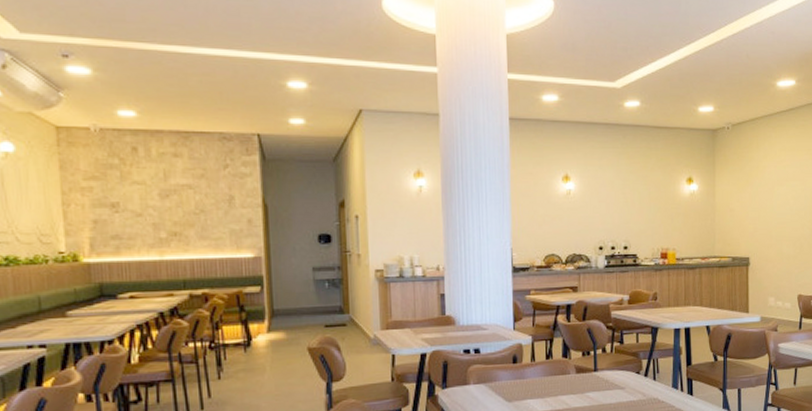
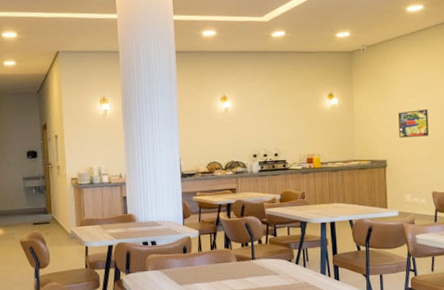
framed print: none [764,201,796,232] -> present [398,109,429,138]

